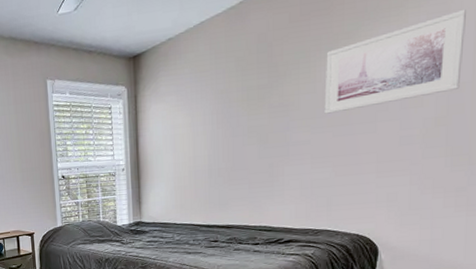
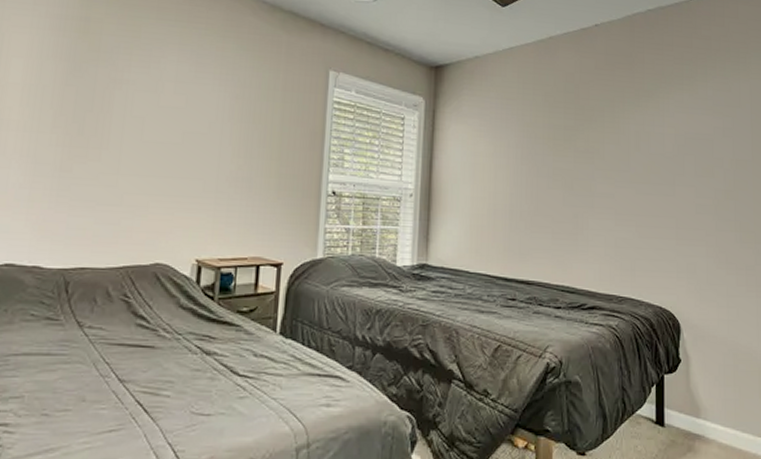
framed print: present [324,8,466,114] -> none [628,92,744,169]

